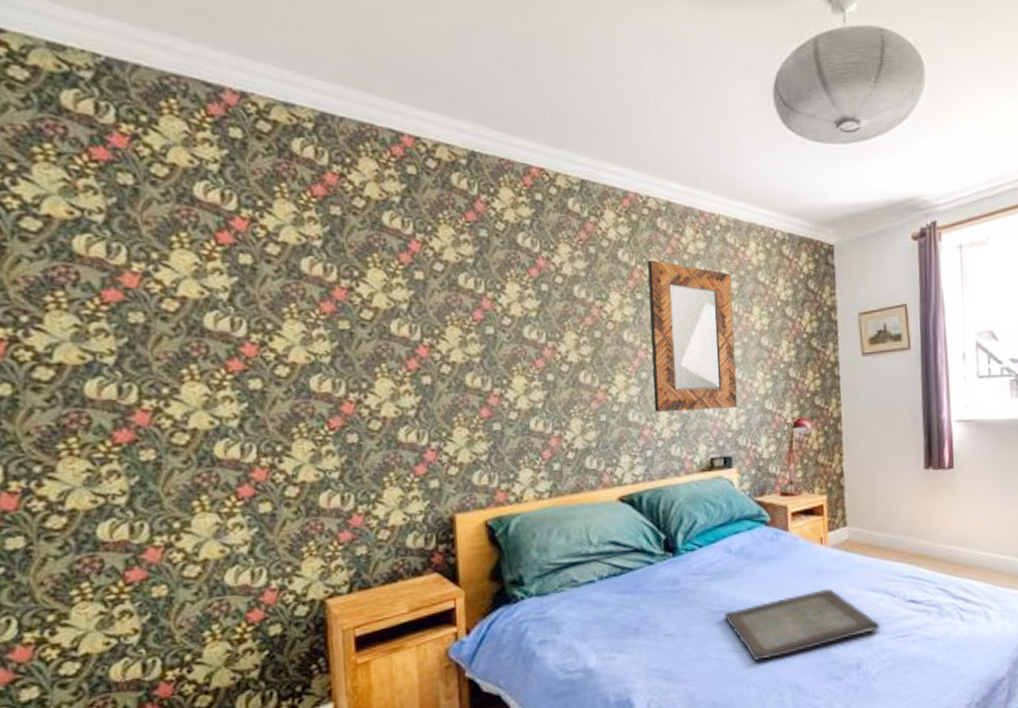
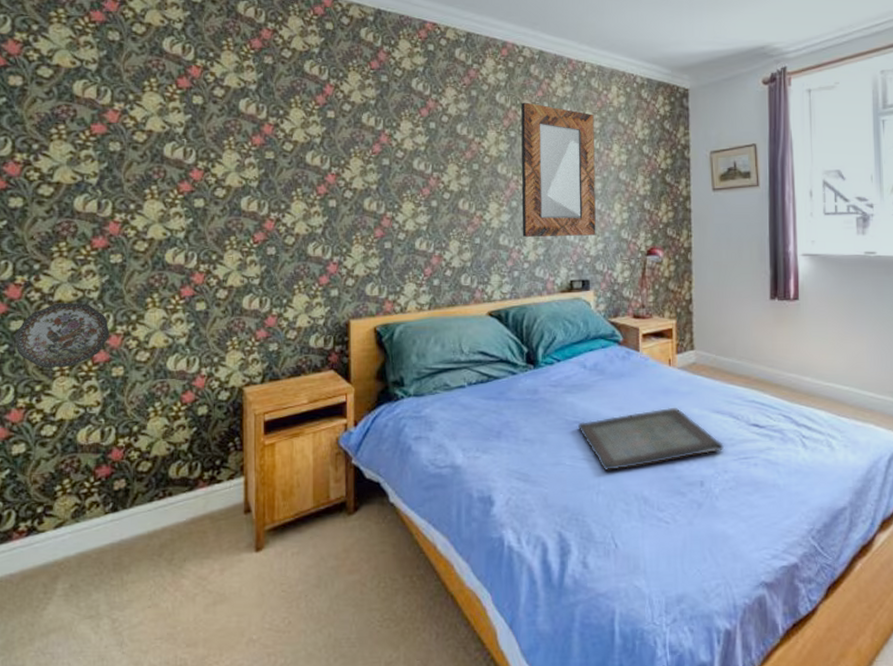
decorative plate: none [14,511,145,593] -> present [15,303,109,367]

